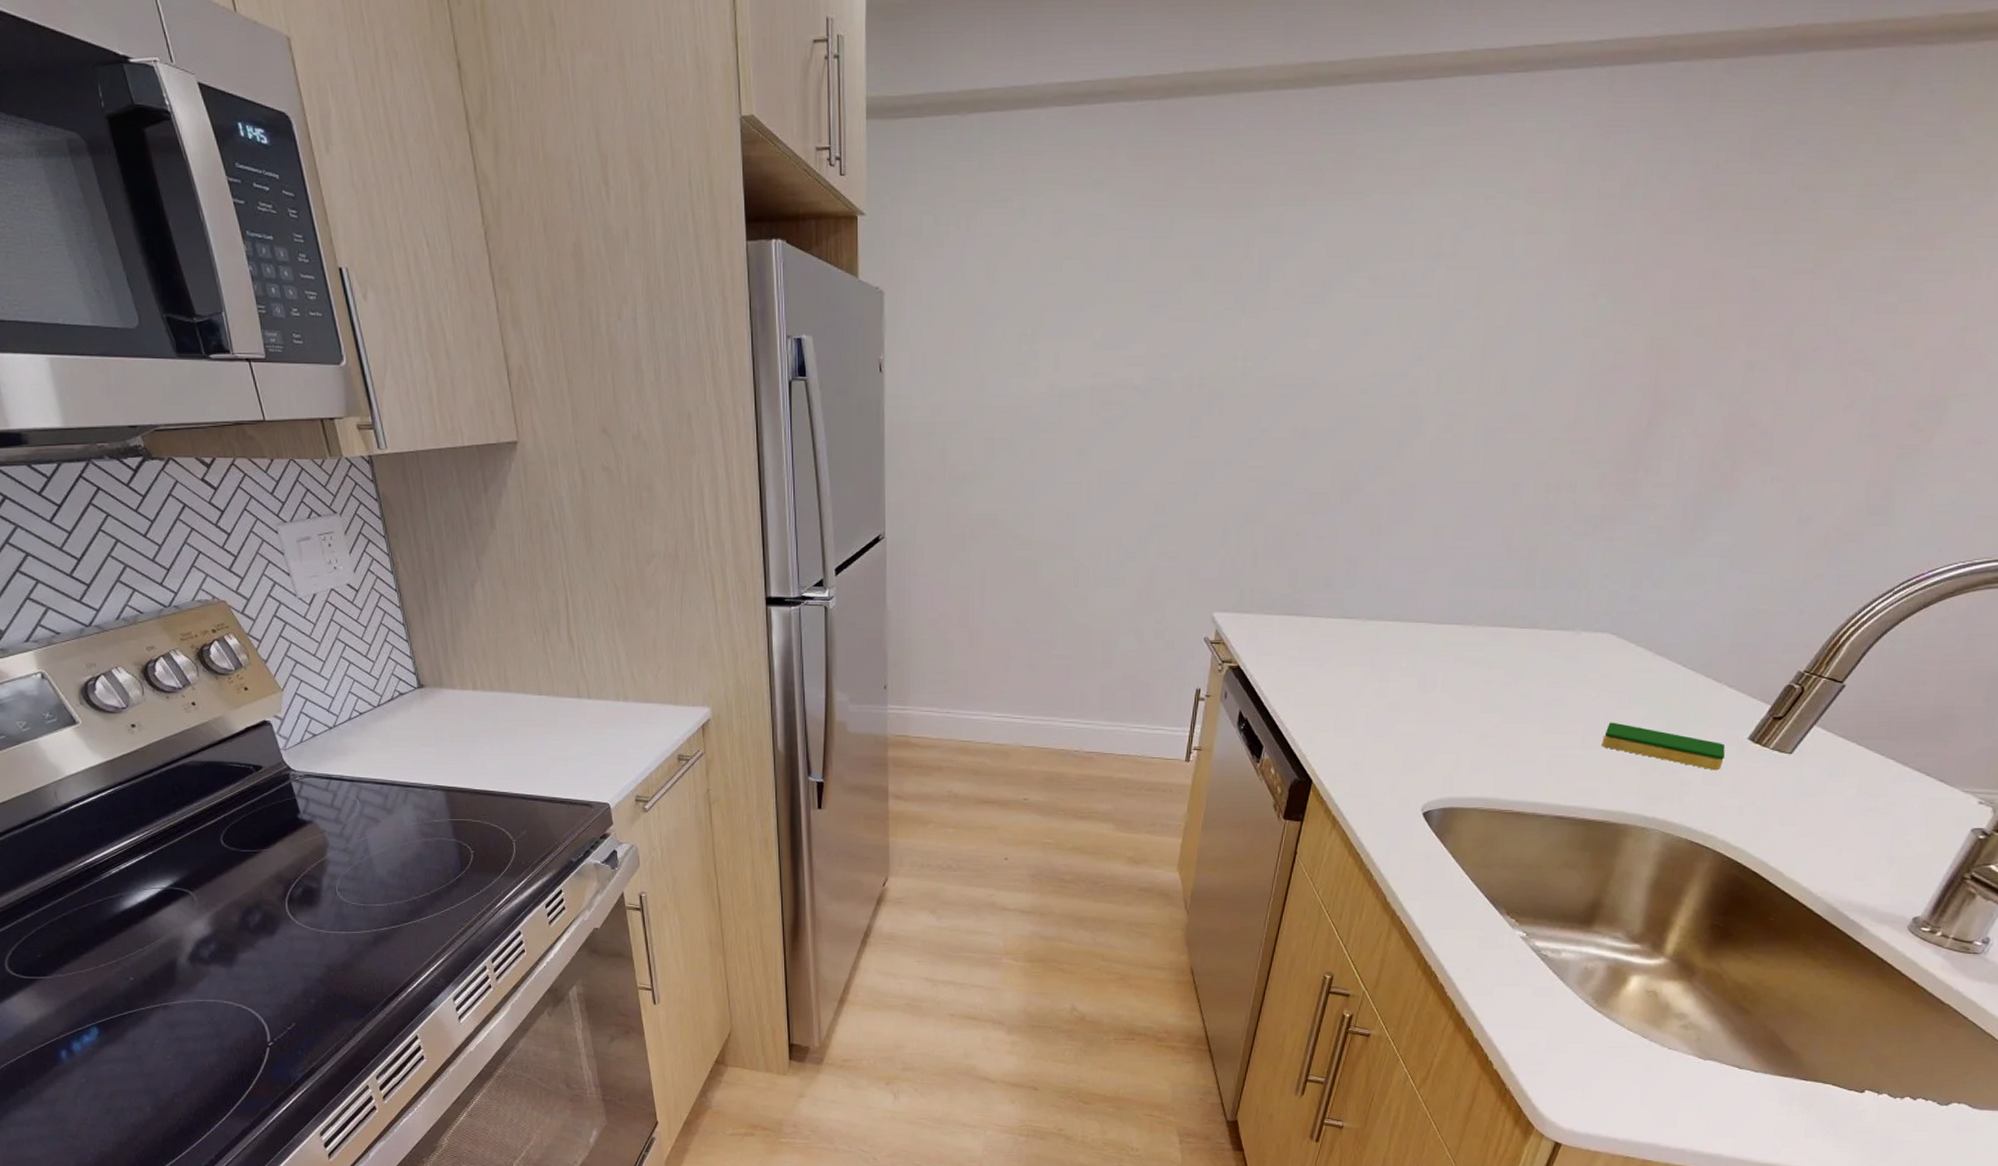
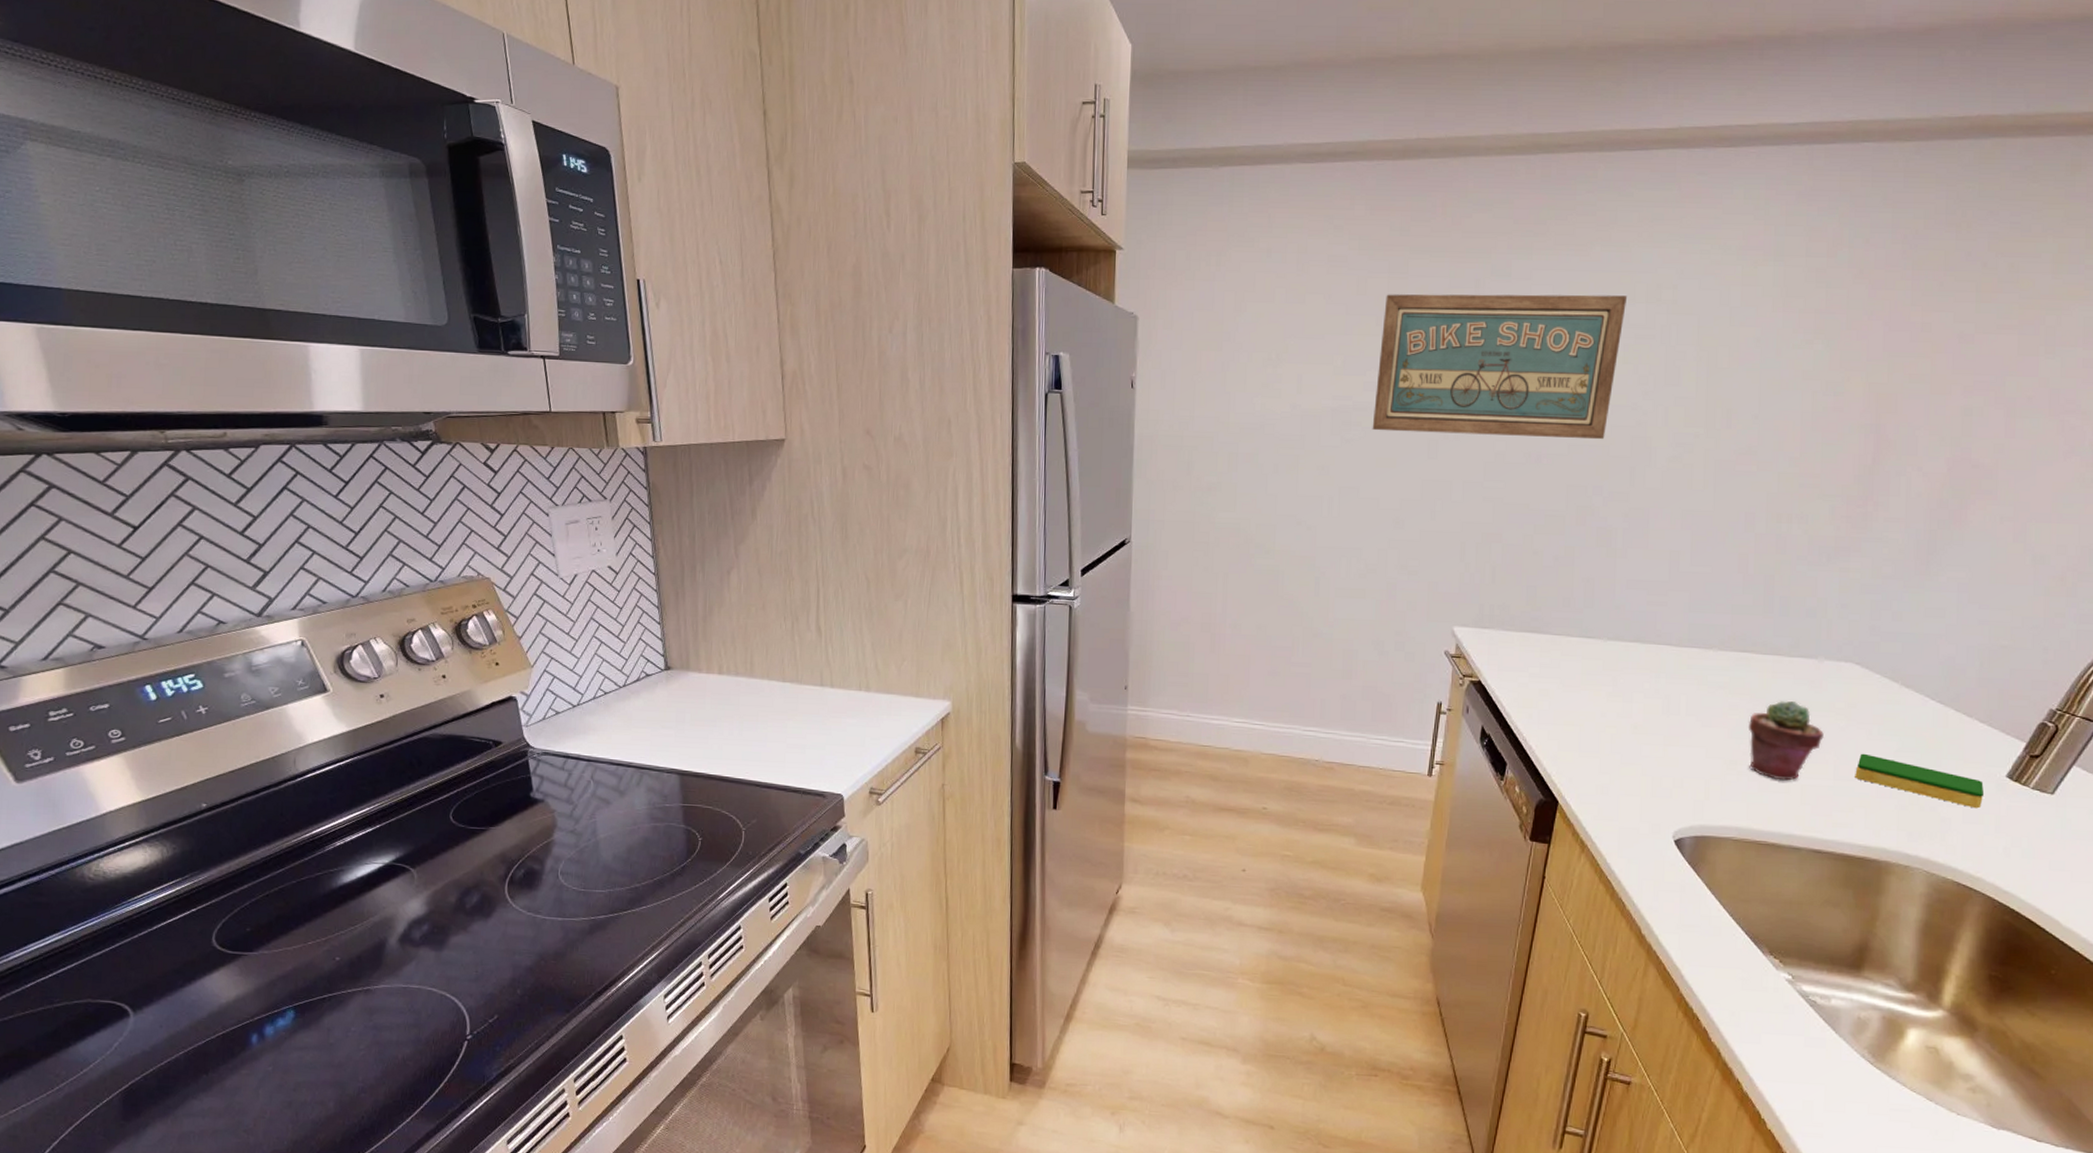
wall art: none [1133,250,1406,411] -> present [1372,294,1628,440]
potted succulent: none [1500,673,1575,752] -> present [1749,700,1824,781]

